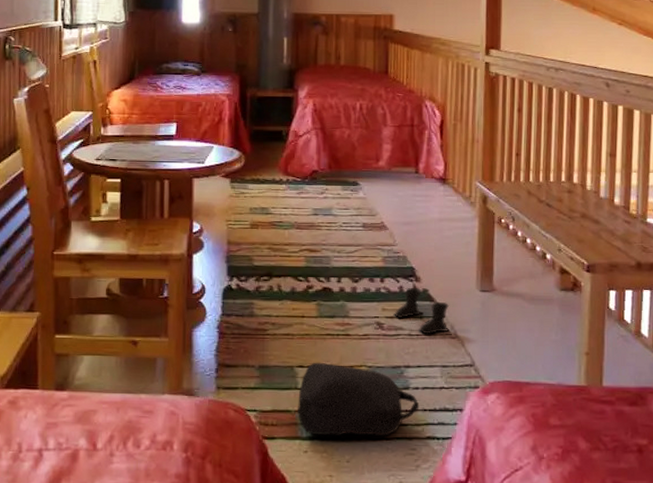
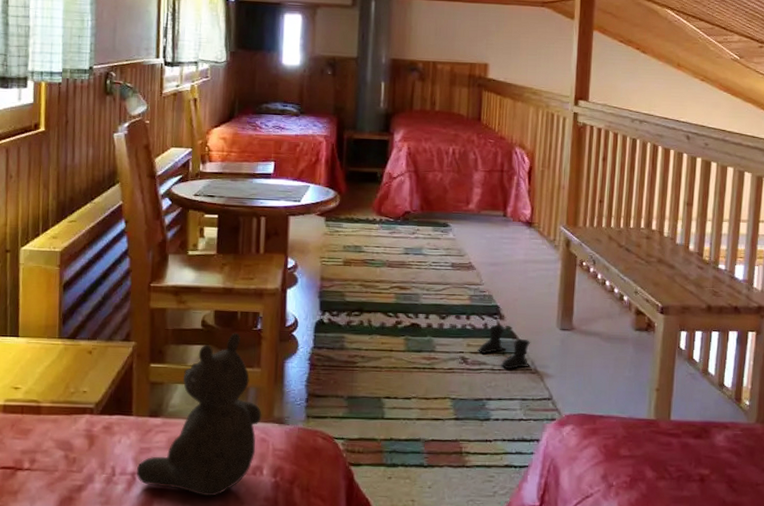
teddy bear: none [43,301,171,474] -> present [136,332,262,497]
backpack: present [298,362,420,436] -> none [383,393,499,464]

